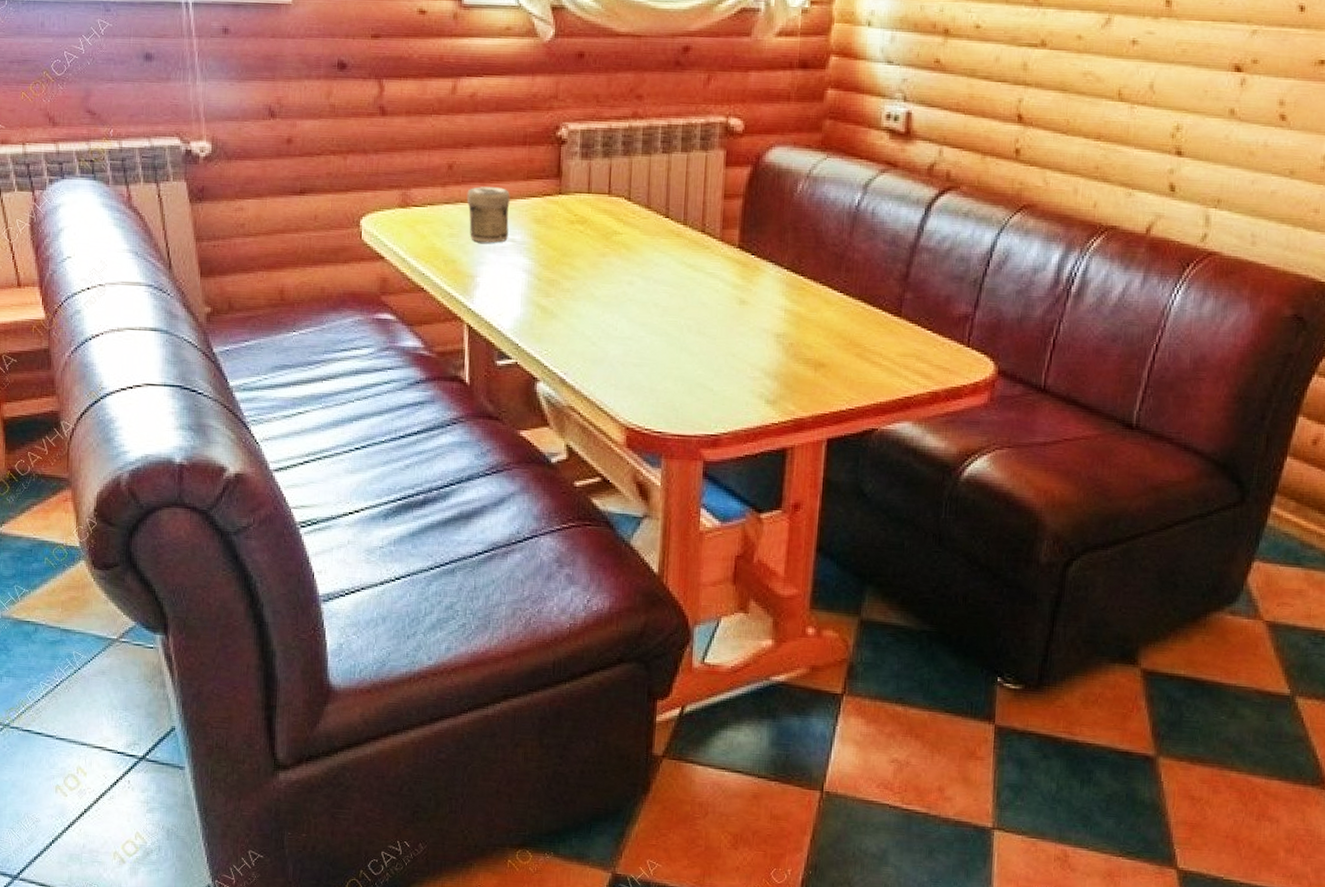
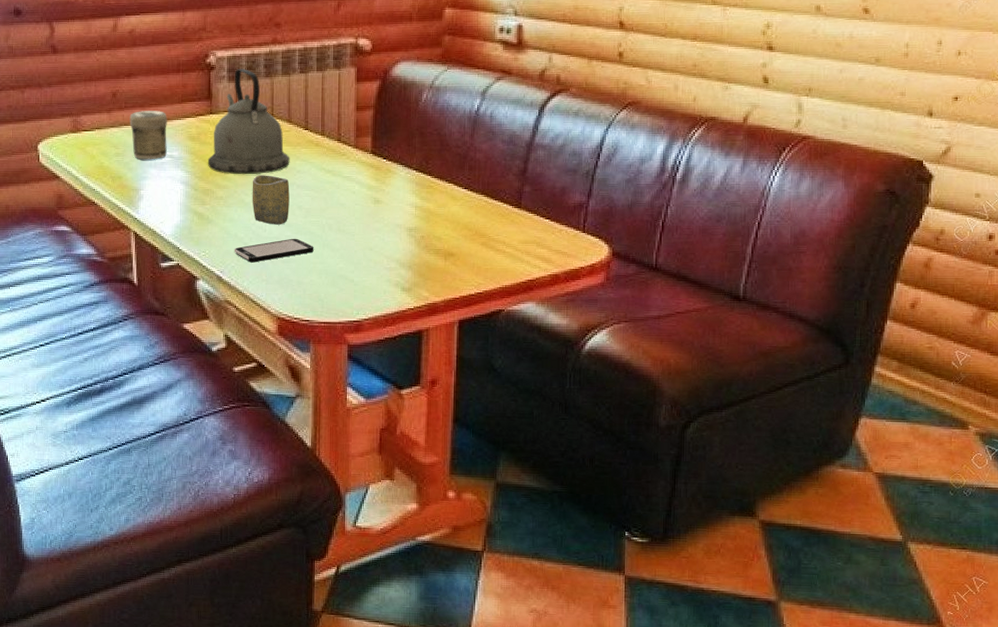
kettle: none [553,145,648,266] -> present [207,69,290,175]
smartphone: none [580,339,670,365] -> present [234,238,314,263]
cup: none [602,266,646,324] -> present [252,175,290,225]

